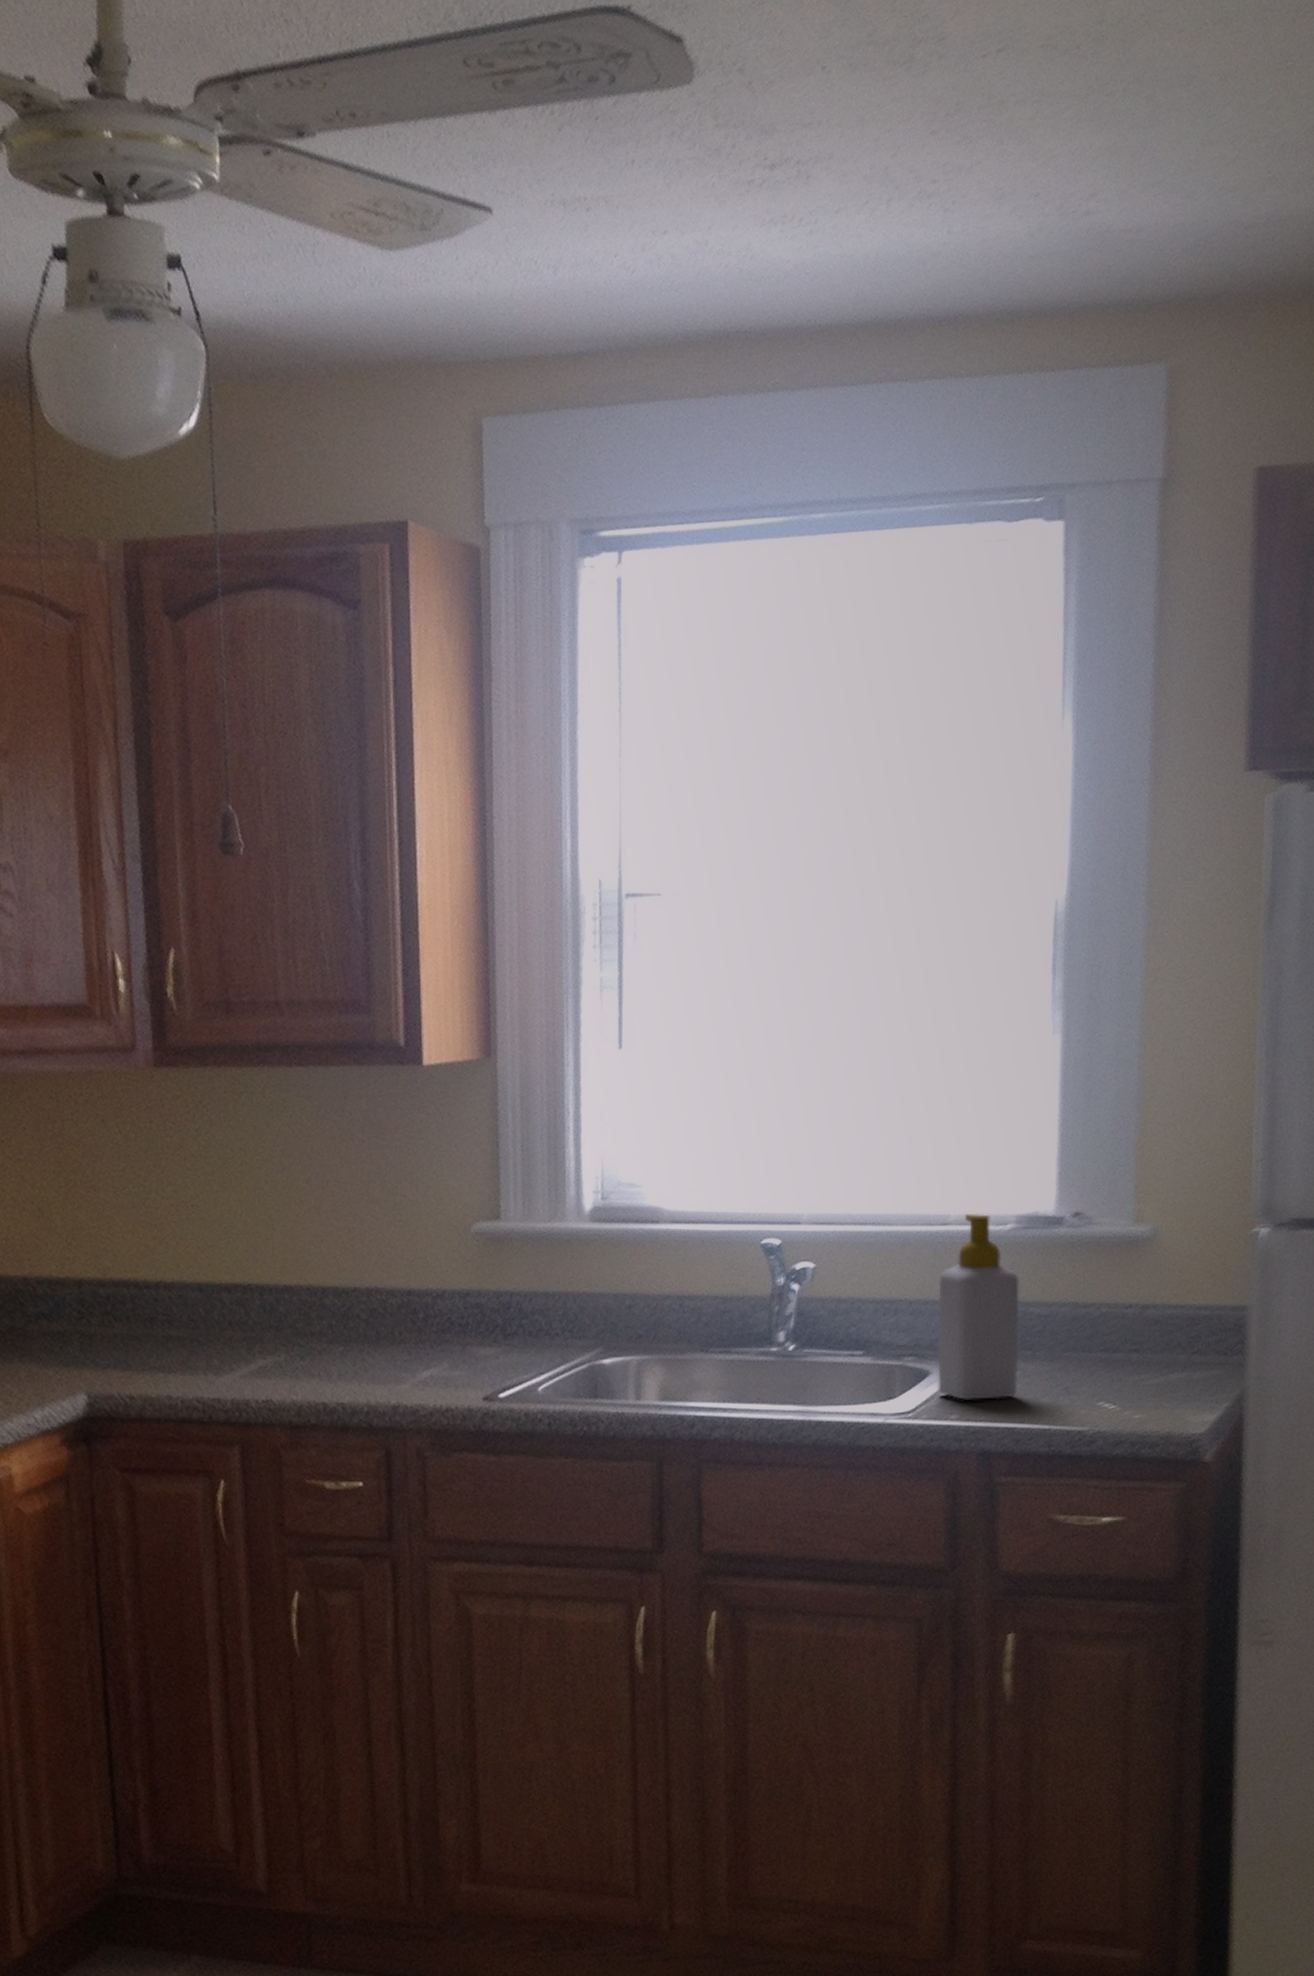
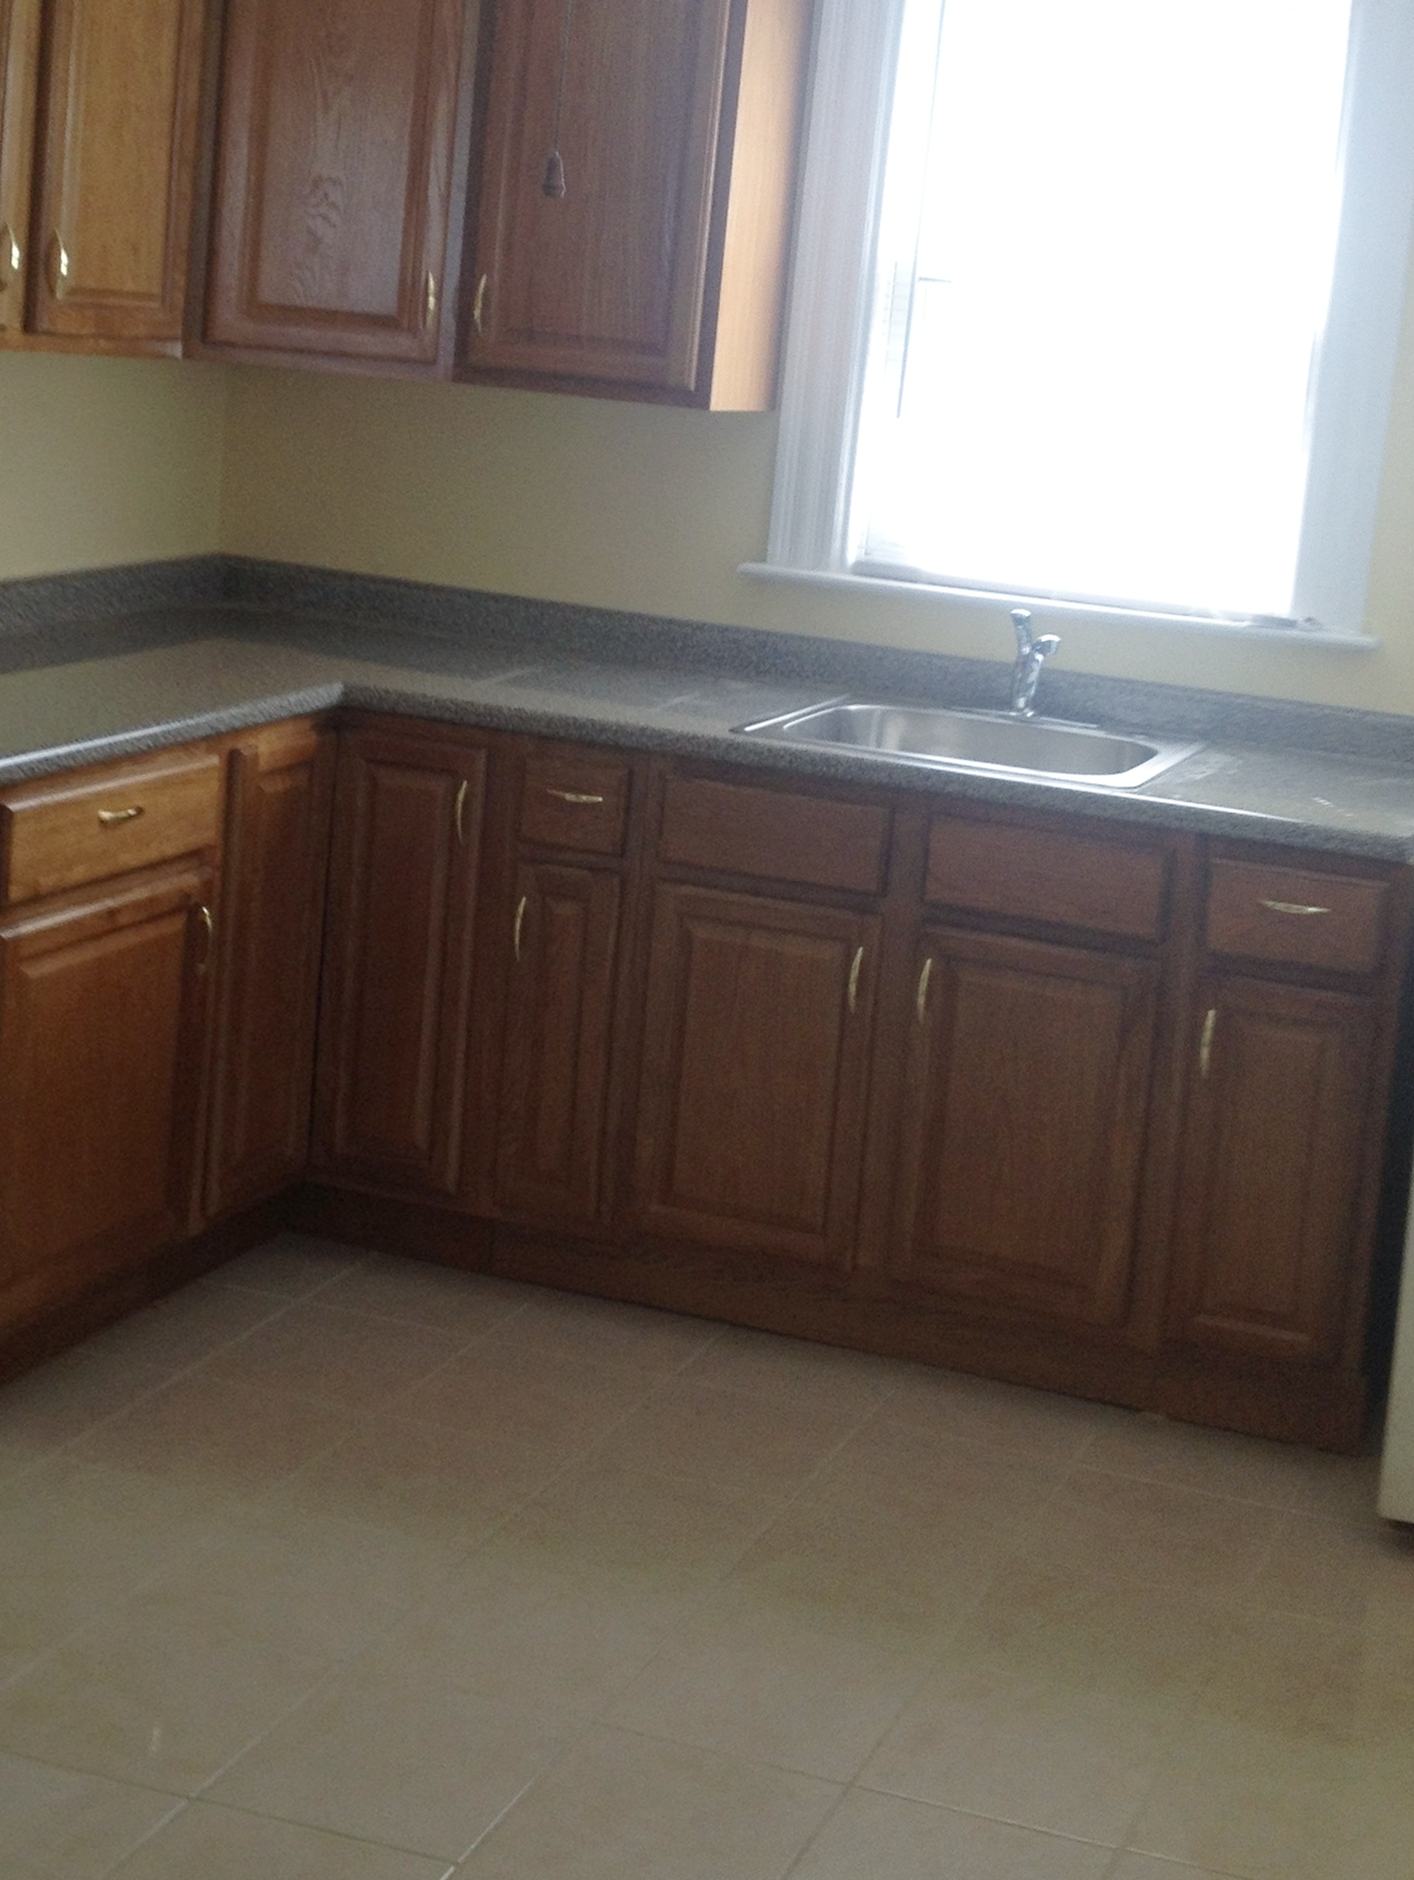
soap bottle: present [937,1213,1019,1401] -> none [1164,607,1251,785]

